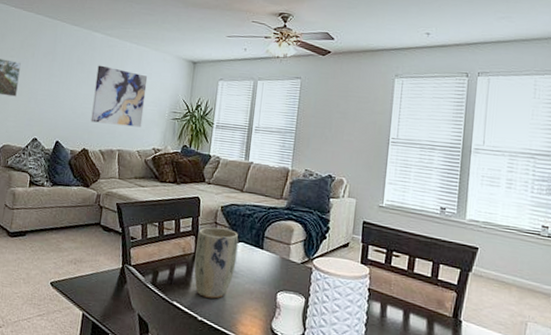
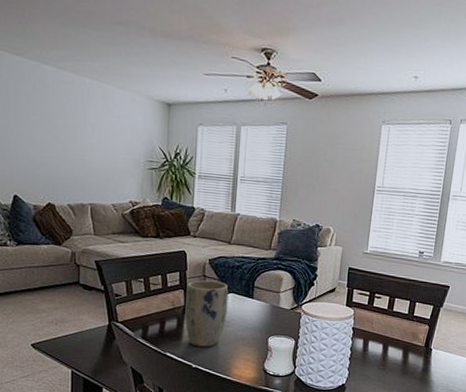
wall art: present [90,65,148,128] -> none [53,105,116,179]

